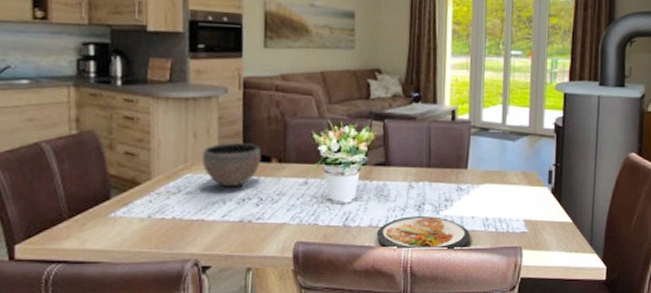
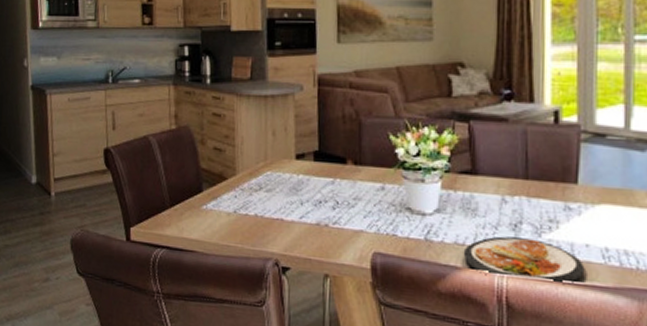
bowl: present [201,143,262,187] -> none [280,141,337,188]

